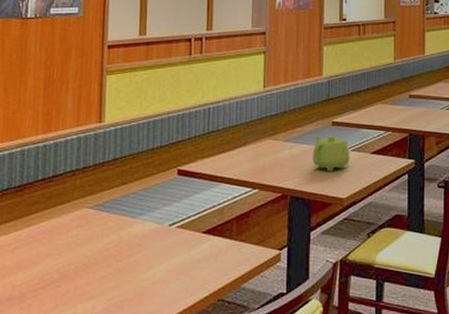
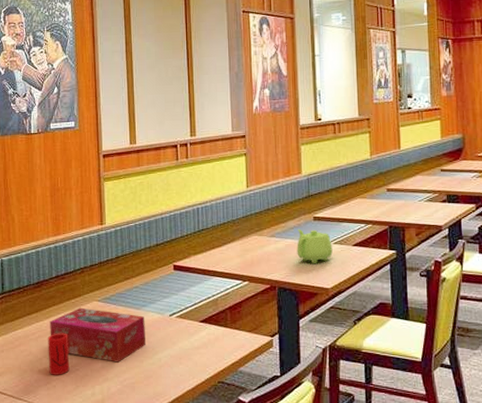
cup: none [24,243,51,292] -> present [48,333,70,375]
tissue box: none [29,215,141,278] -> present [50,307,145,362]

